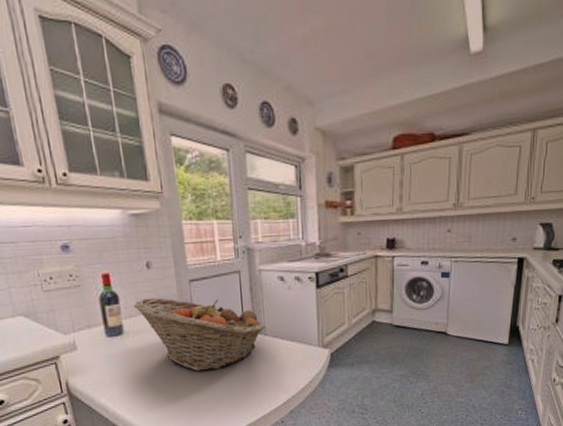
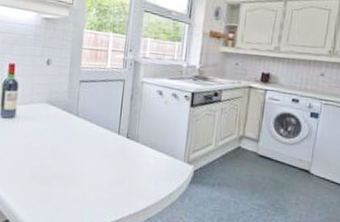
fruit basket: present [134,297,265,371] -> none [29,89,139,166]

